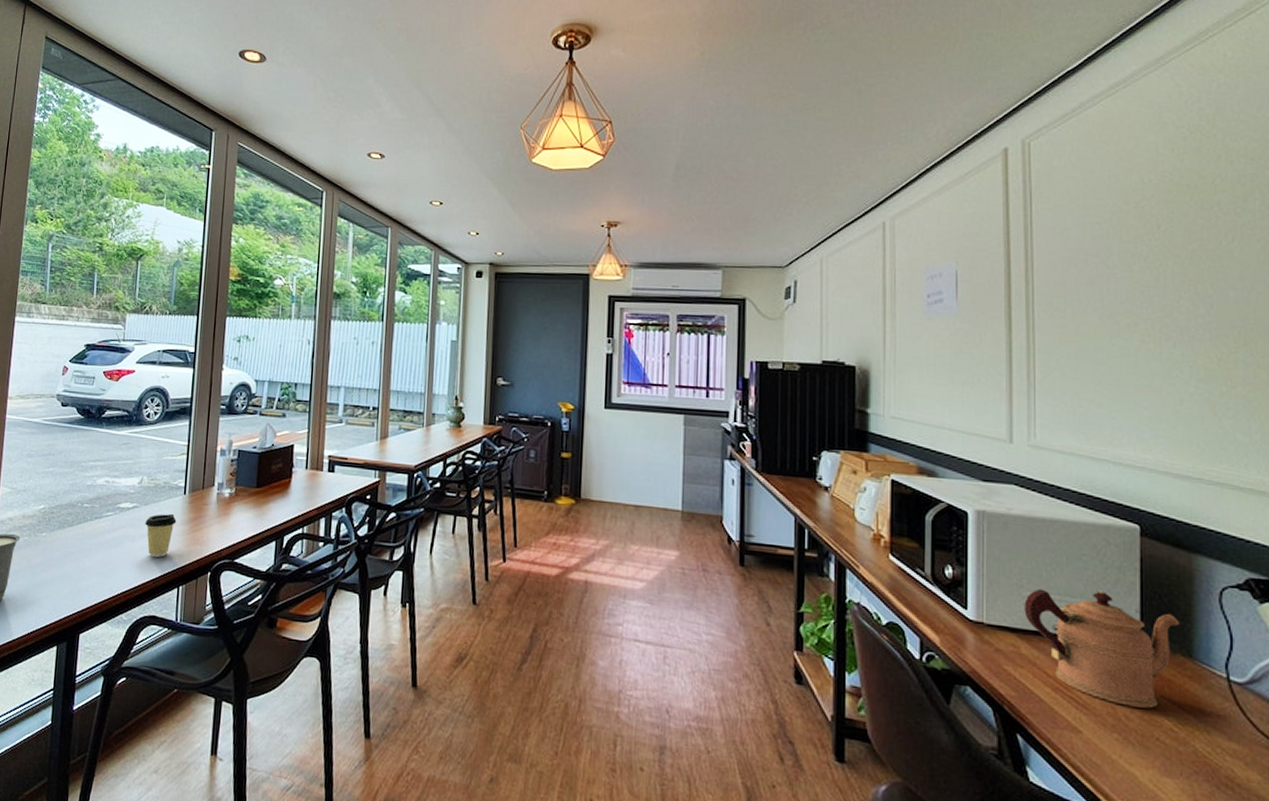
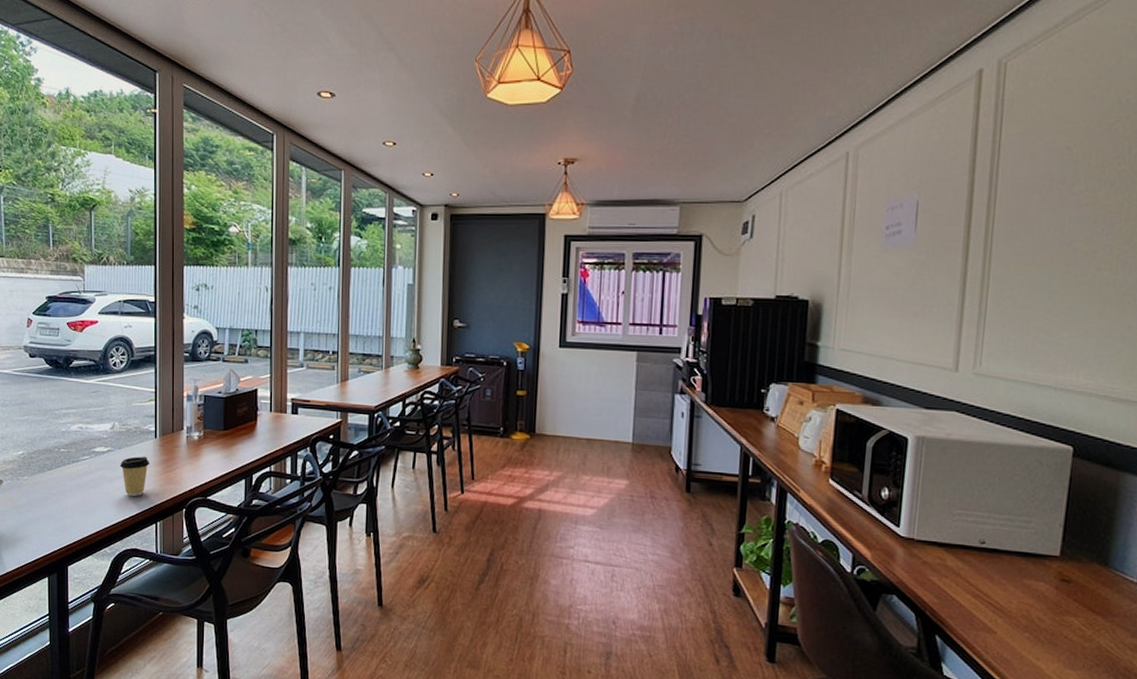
coffeepot: present [1024,588,1180,709] -> none [953,507,1100,611]

